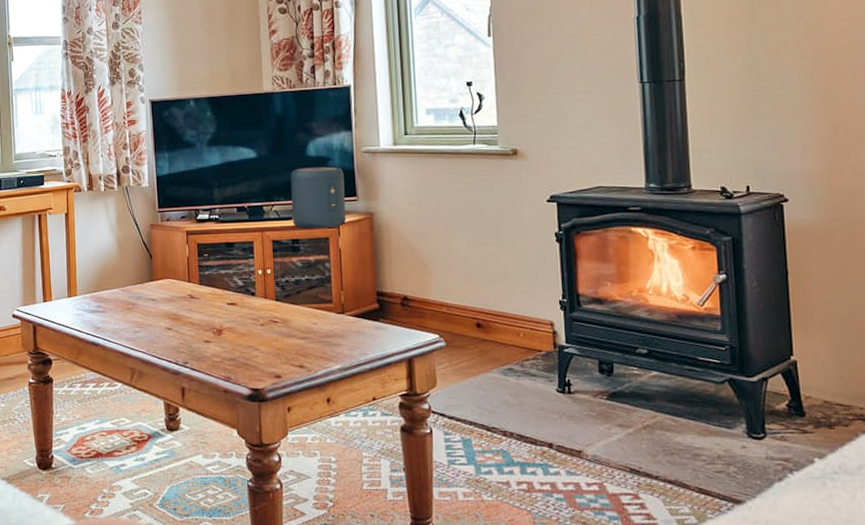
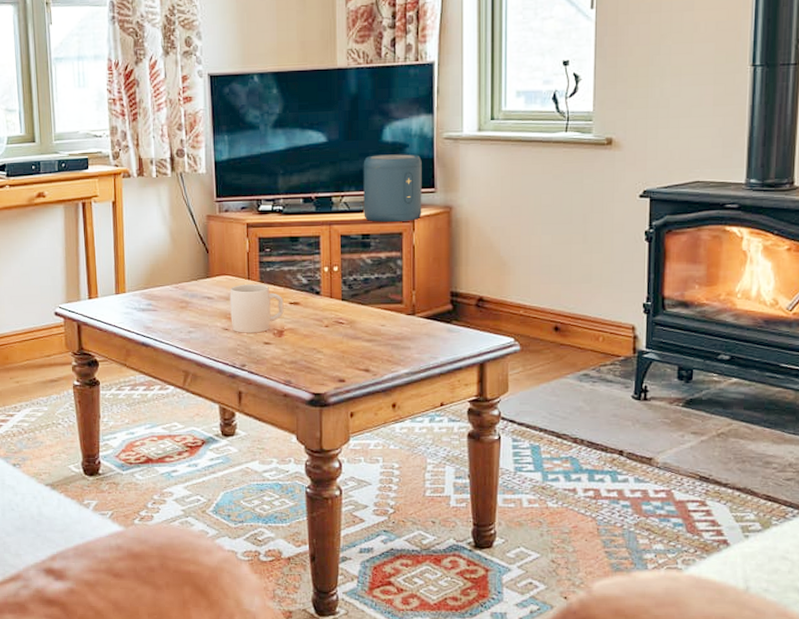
mug: none [172,286,222,332] -> present [230,283,284,333]

